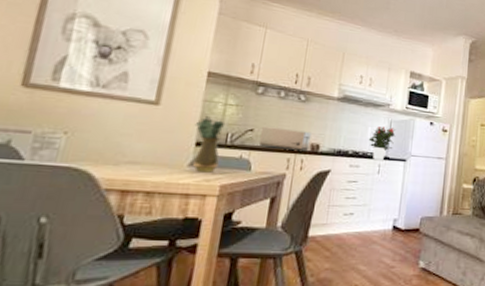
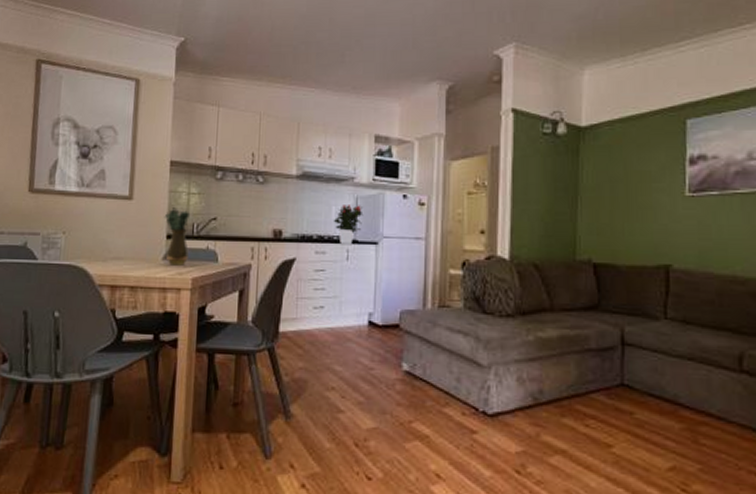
toaster: present [258,125,311,152] -> none [222,213,273,239]

